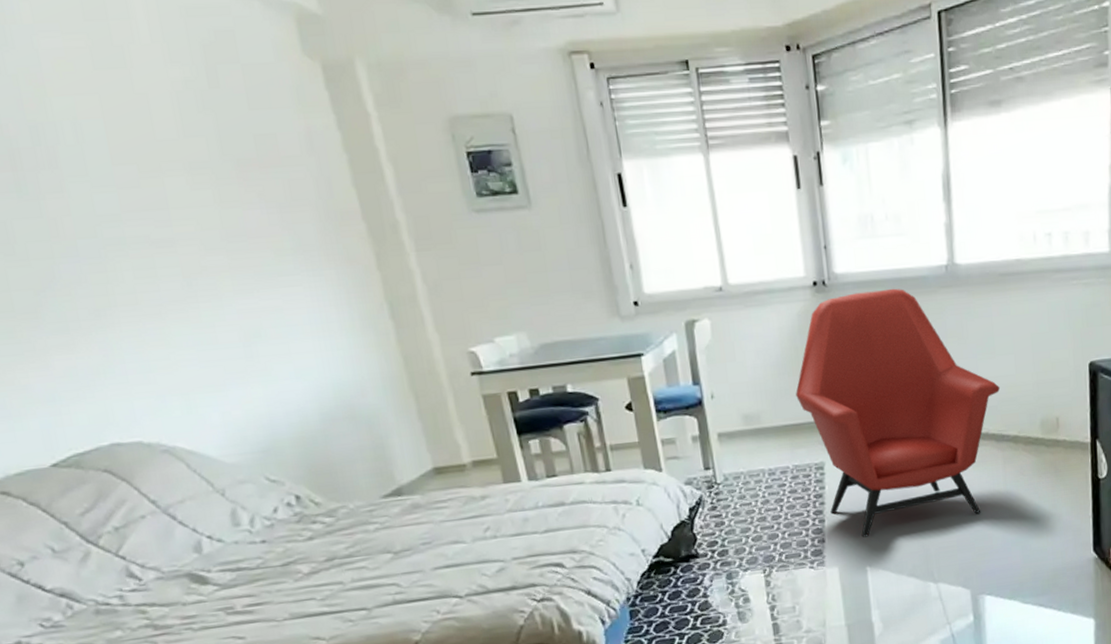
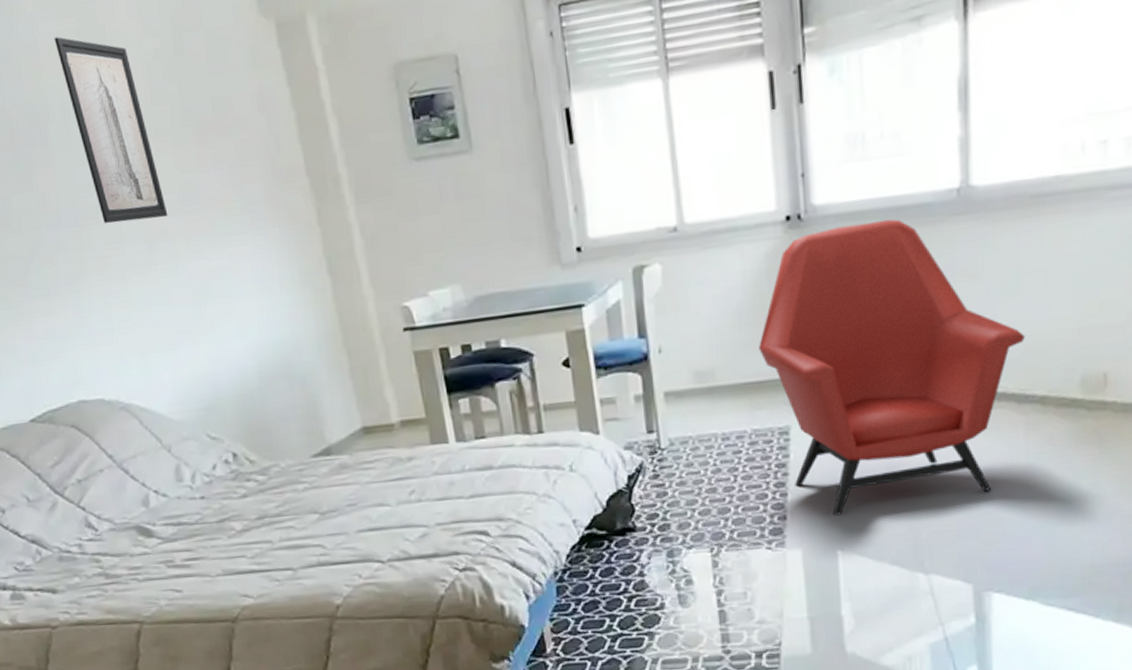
wall art: none [60,53,209,257] -> present [54,36,168,224]

